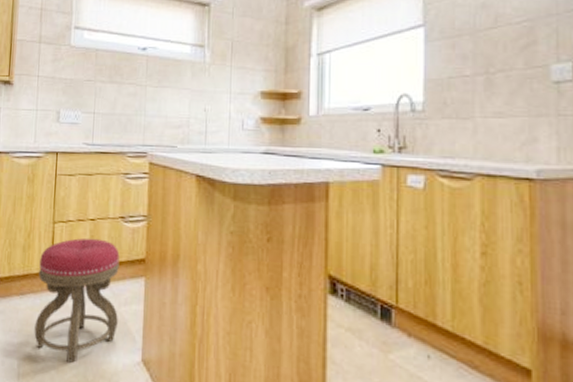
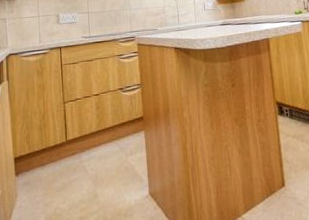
stool: present [34,238,120,363] -> none [55,108,127,210]

